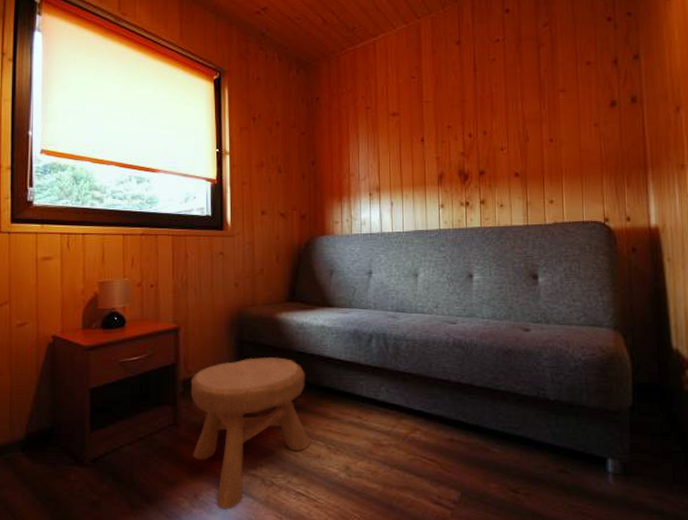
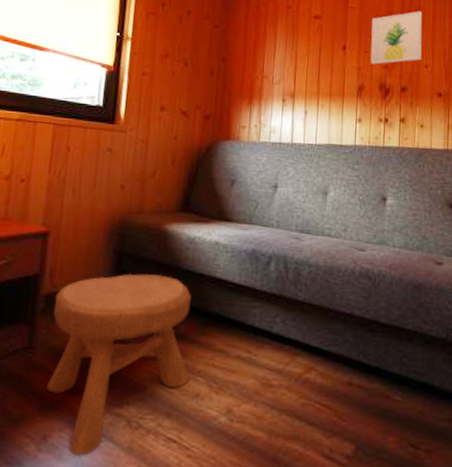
wall art: none [446,97,496,153] -> present [370,11,423,65]

